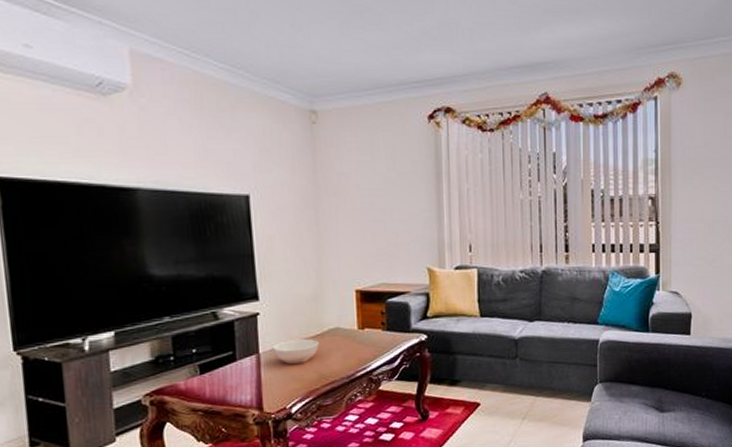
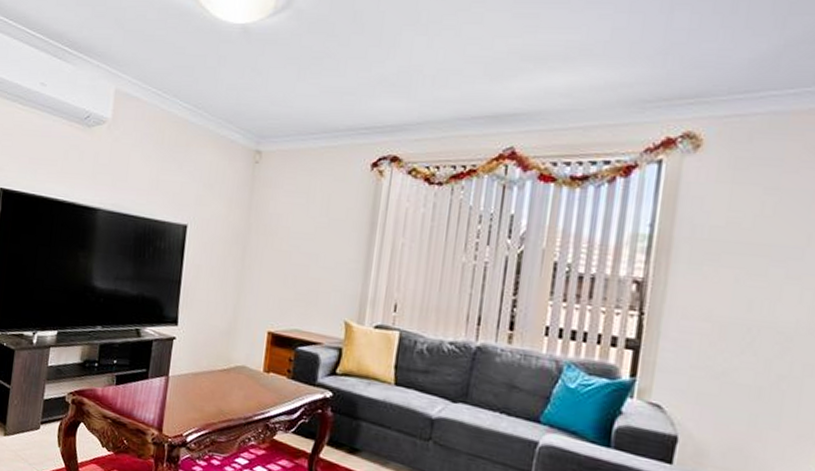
bowl: present [272,338,319,365] -> none [180,368,224,395]

